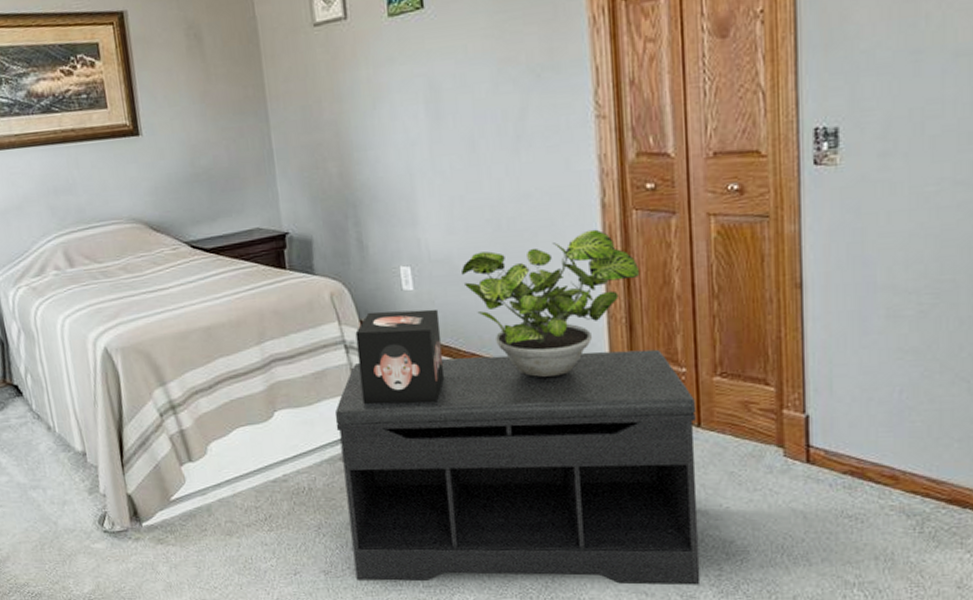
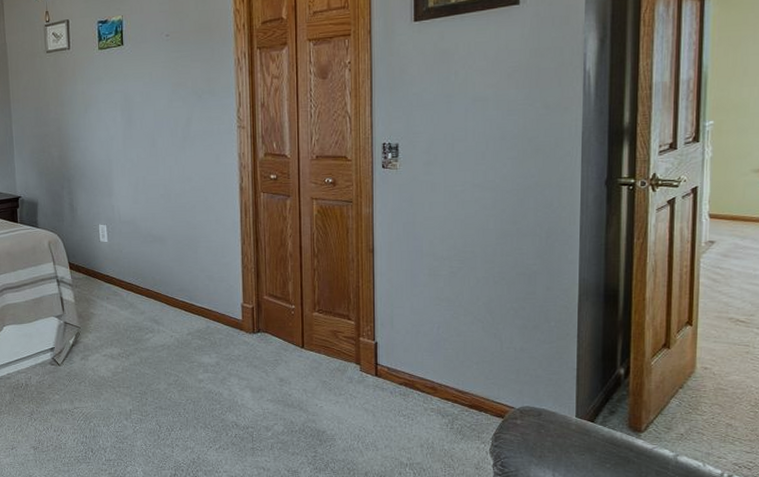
bench: present [334,349,701,586] -> none [47,291,302,463]
decorative box: present [355,309,445,404] -> none [65,256,127,324]
potted plant: present [460,229,641,378] -> none [141,205,265,309]

